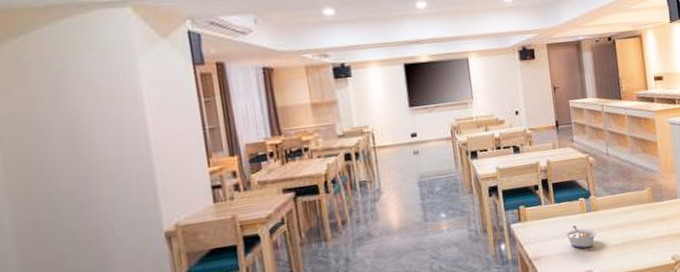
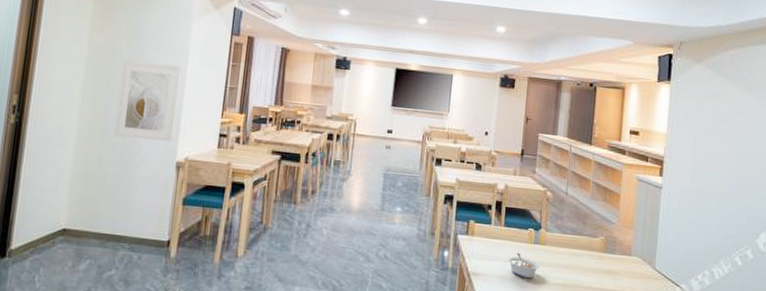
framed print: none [52,117,152,223] -> present [113,60,181,142]

